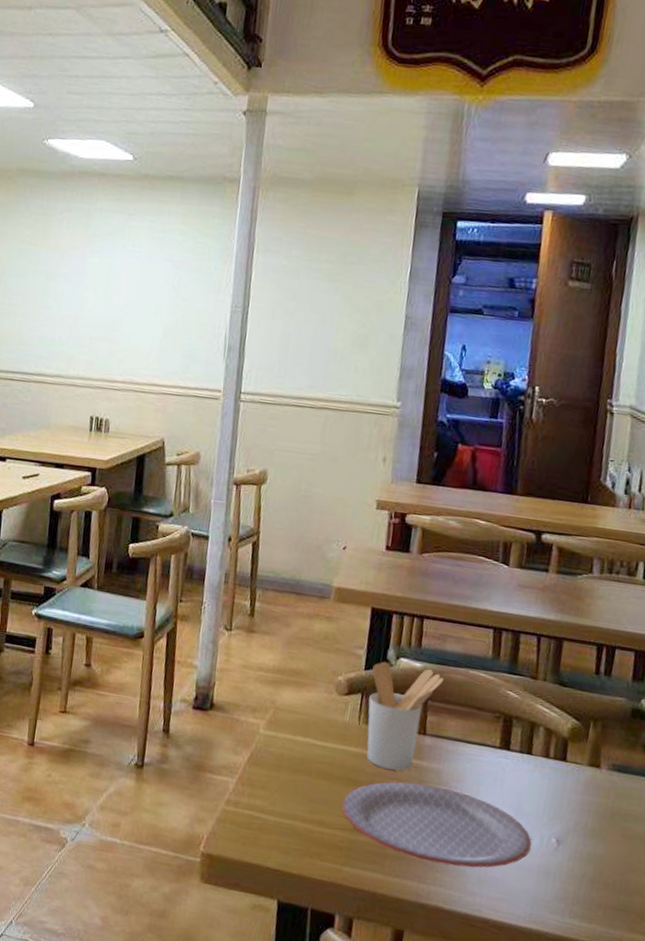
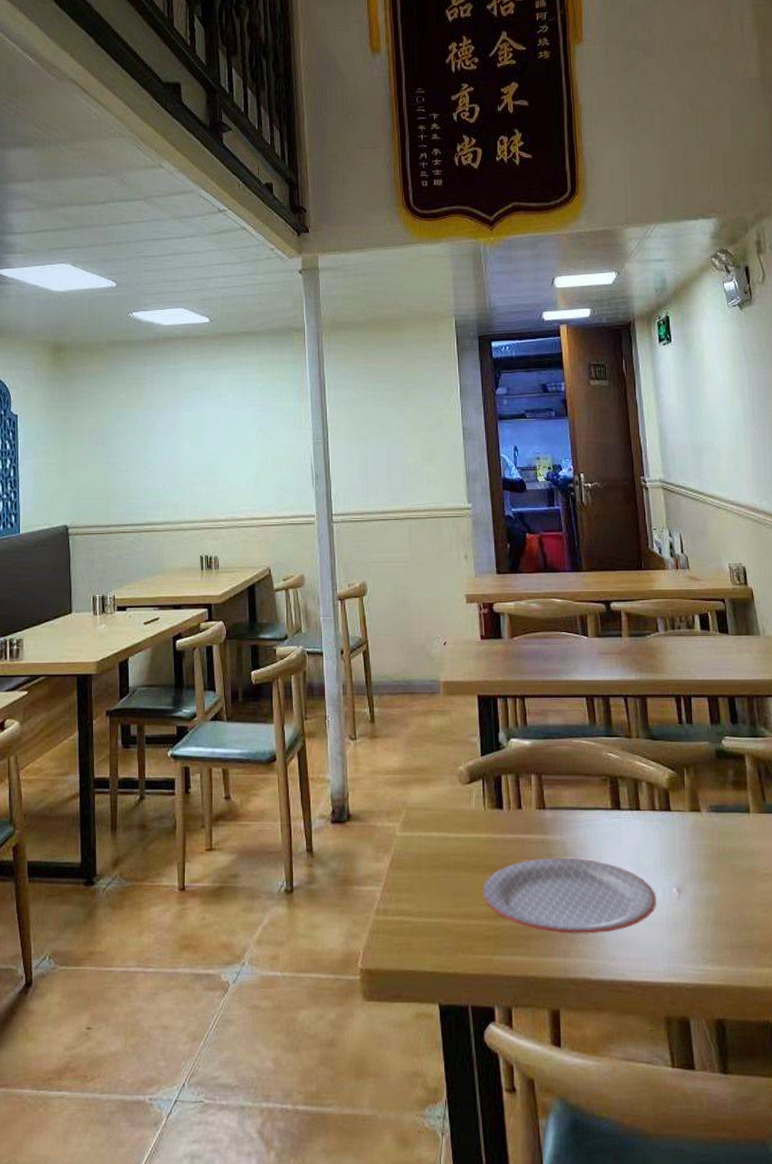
utensil holder: present [367,661,445,771] -> none [488,744,552,849]

